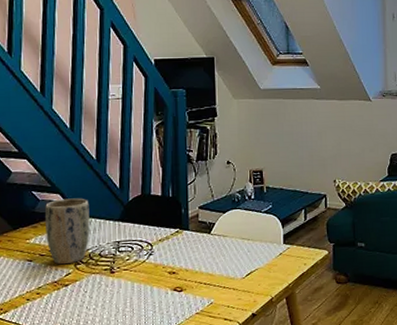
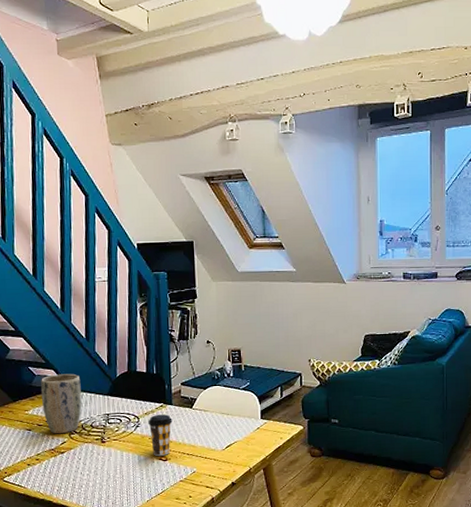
coffee cup: none [162,241,189,286] -> present [148,414,173,456]

